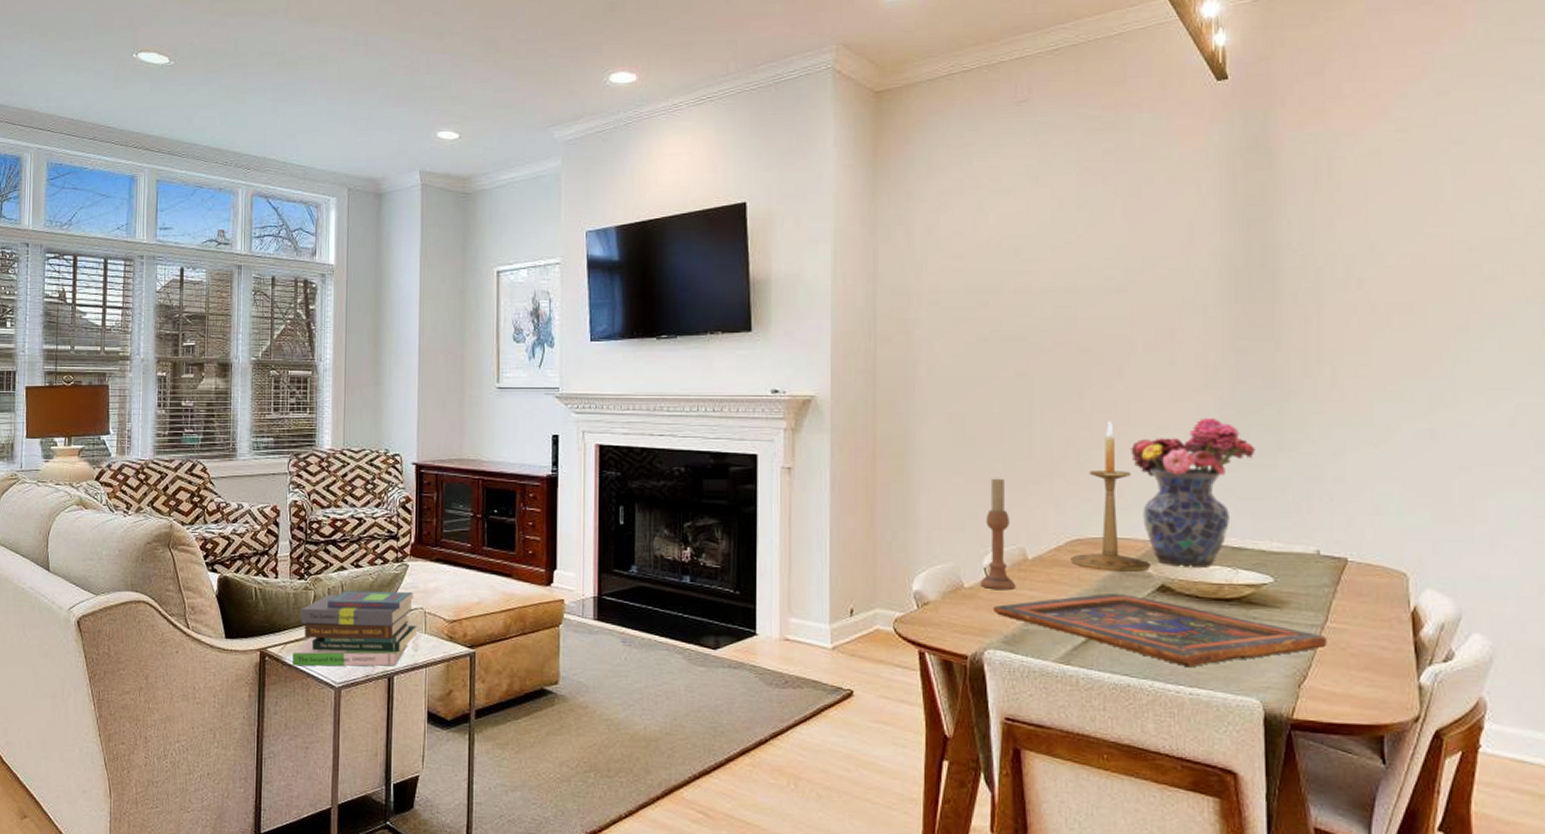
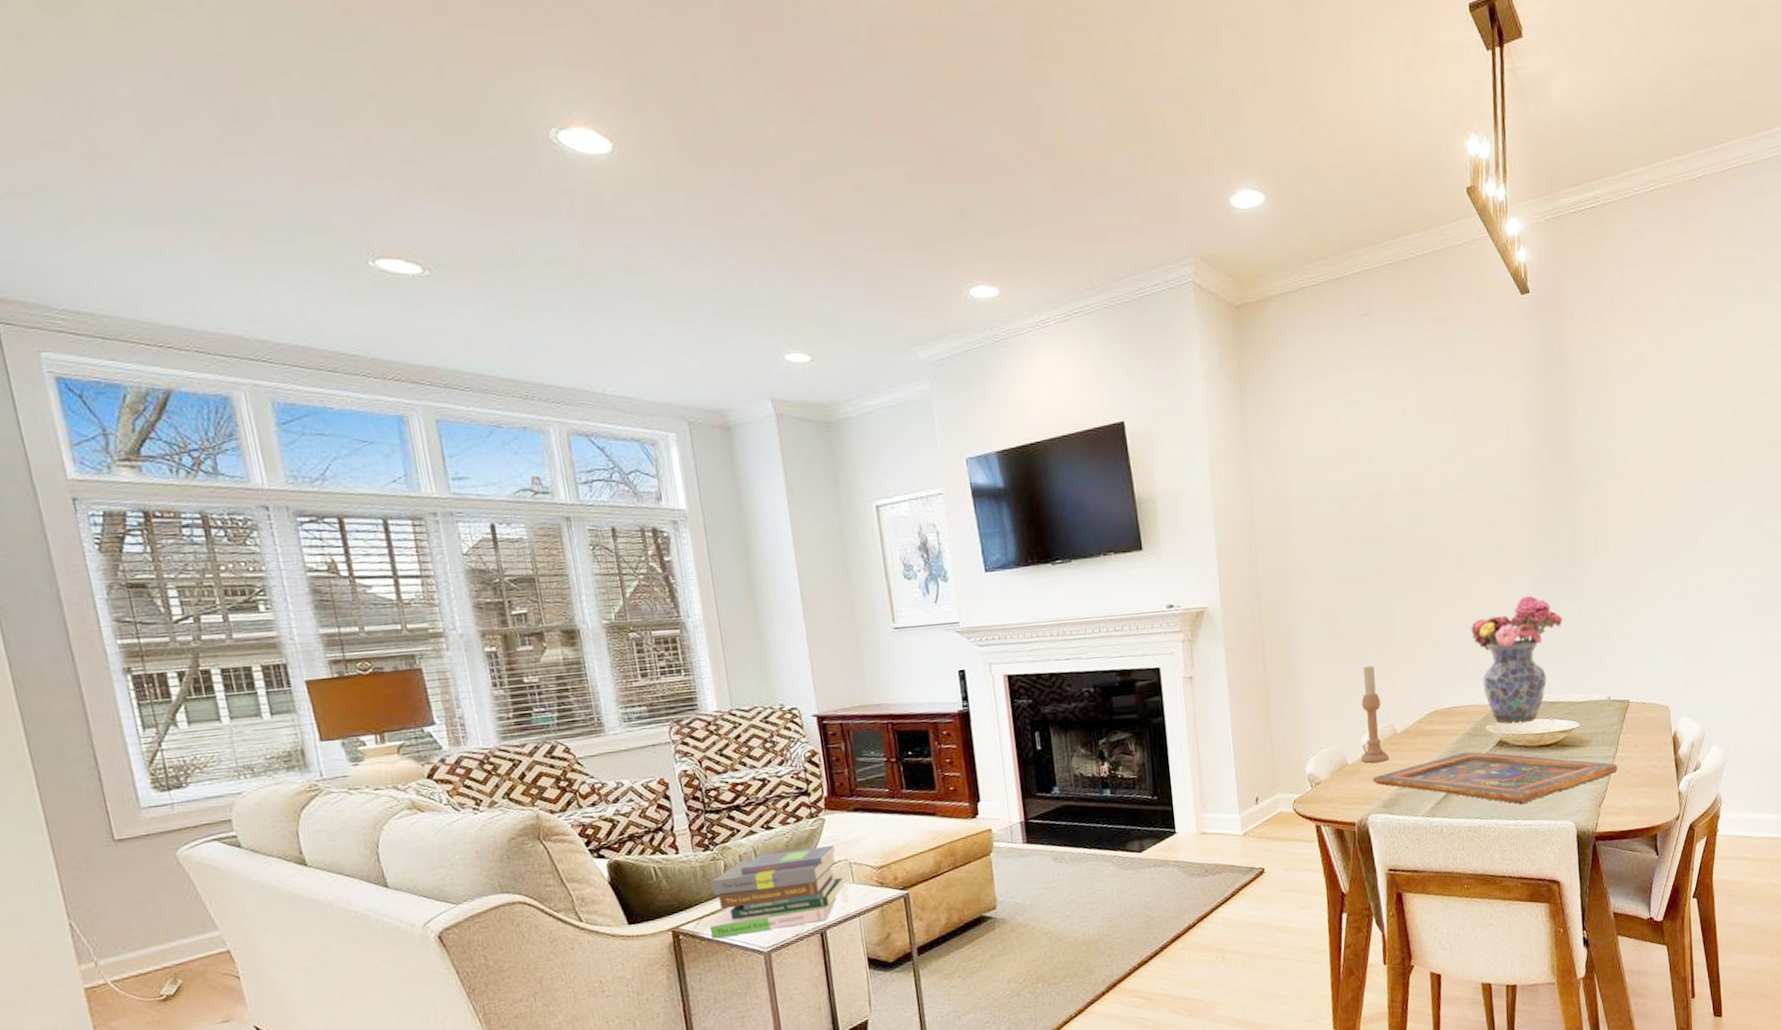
candlestick: present [1070,421,1152,573] -> none [1430,606,1492,736]

